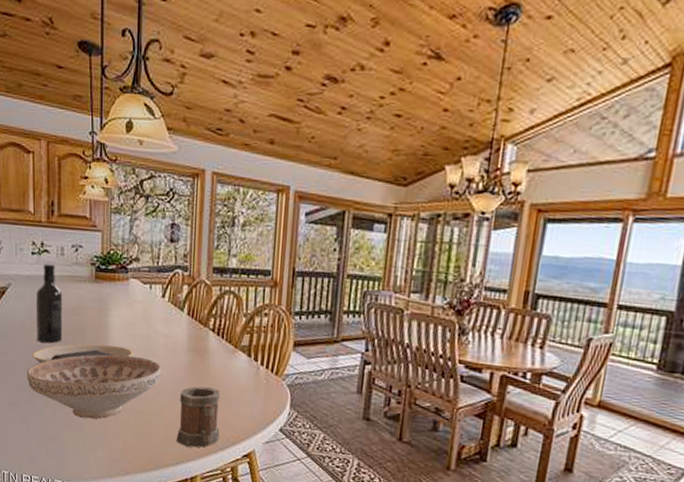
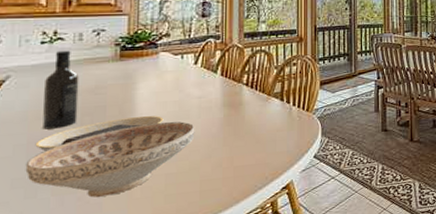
mug: present [176,386,221,448] -> none [212,134,258,196]

